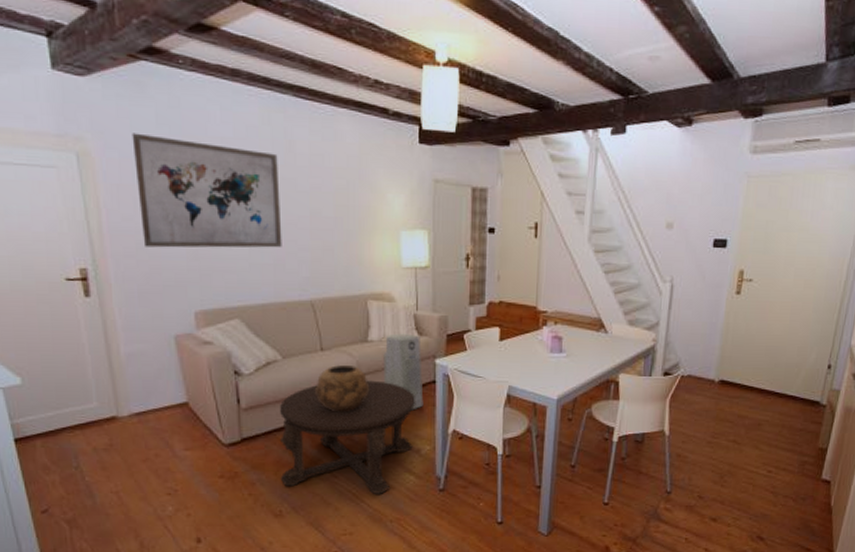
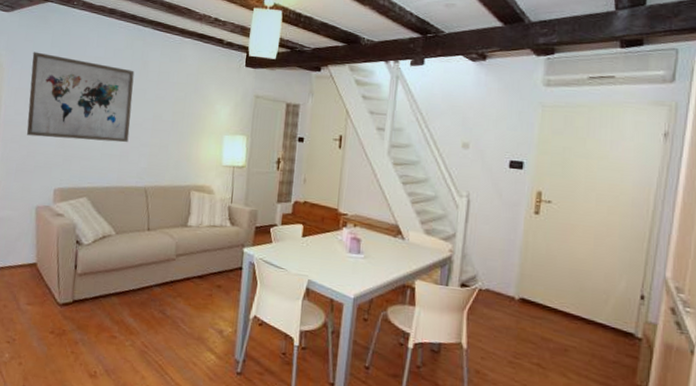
coffee table: present [279,380,415,494] -> none [99,260,223,369]
decorative bowl: present [316,365,369,412] -> none [138,244,184,287]
air purifier: present [383,333,424,411] -> none [197,221,232,293]

